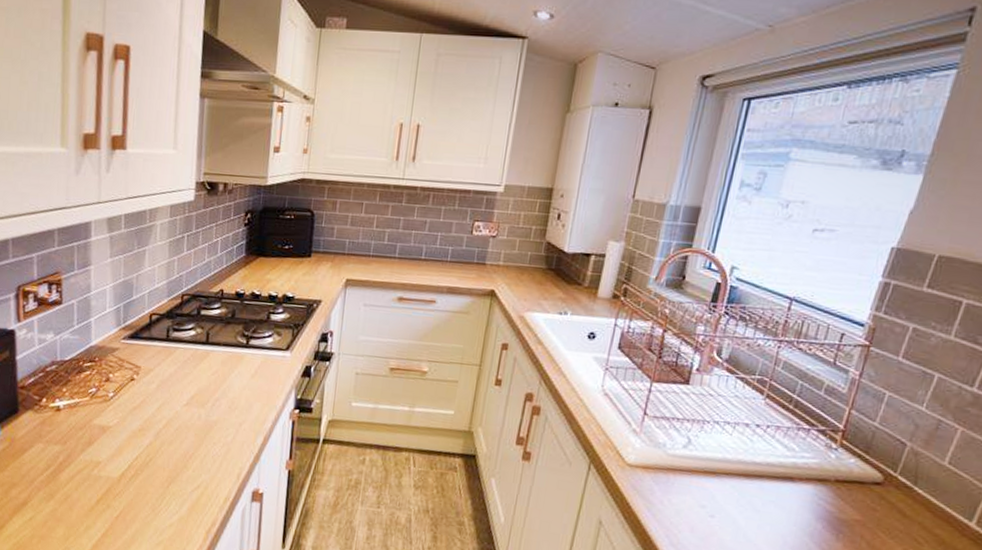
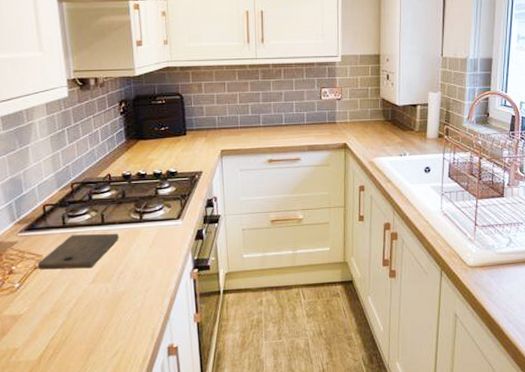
cutting board: none [134,350,222,389] -> present [37,233,119,270]

